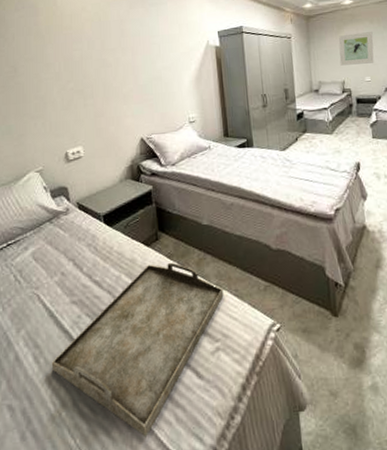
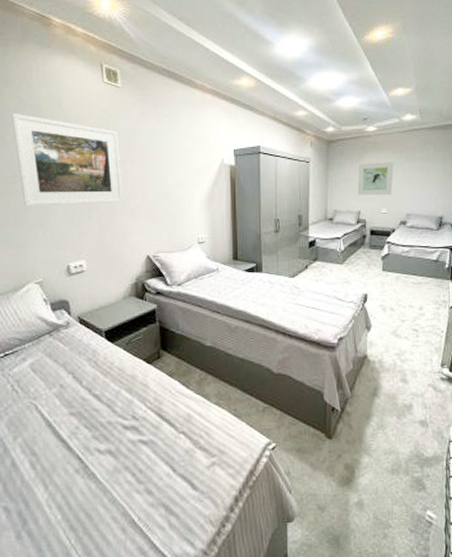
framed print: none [11,14,117,99] -> present [11,114,124,207]
serving tray: present [51,262,224,438] -> none [48,380,223,541]

